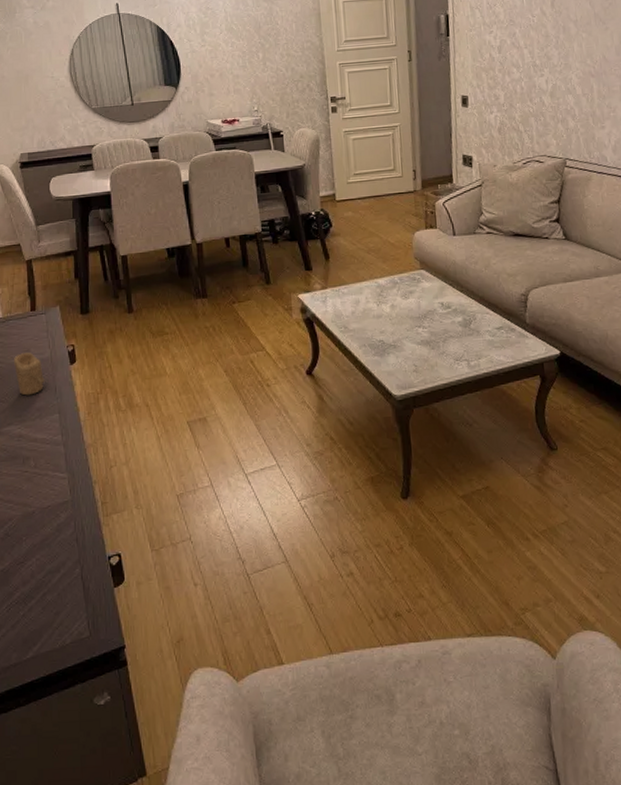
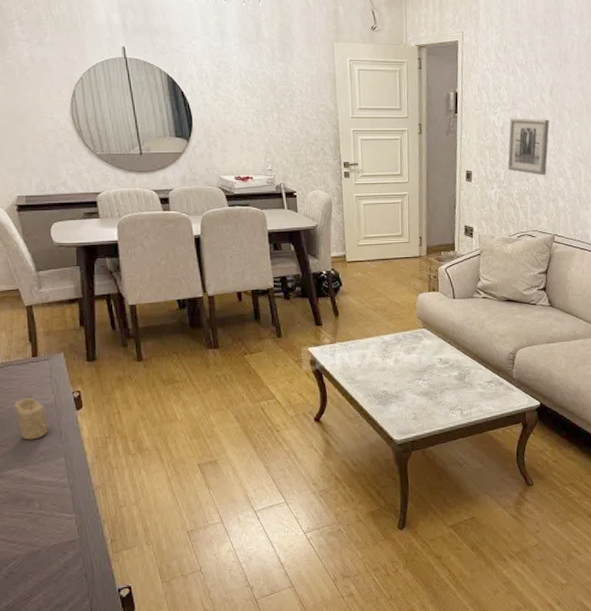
wall art: none [507,33,553,95] -> present [507,117,550,175]

